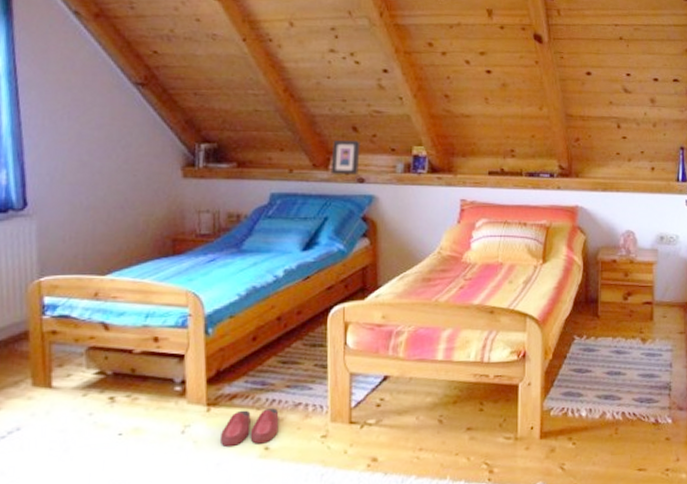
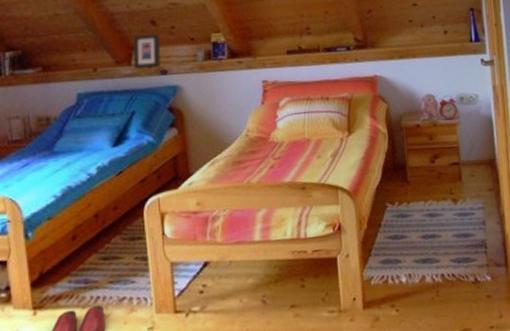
alarm clock: none [638,233,656,258] -> present [439,95,458,121]

